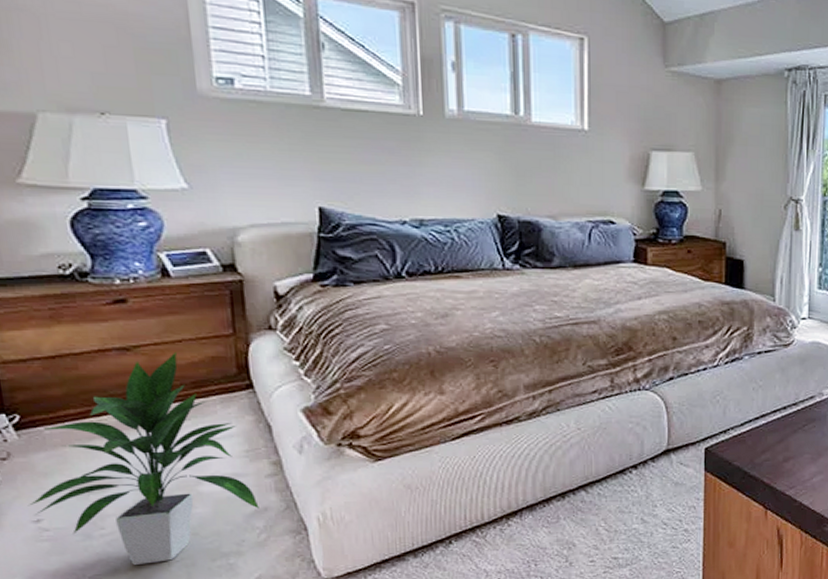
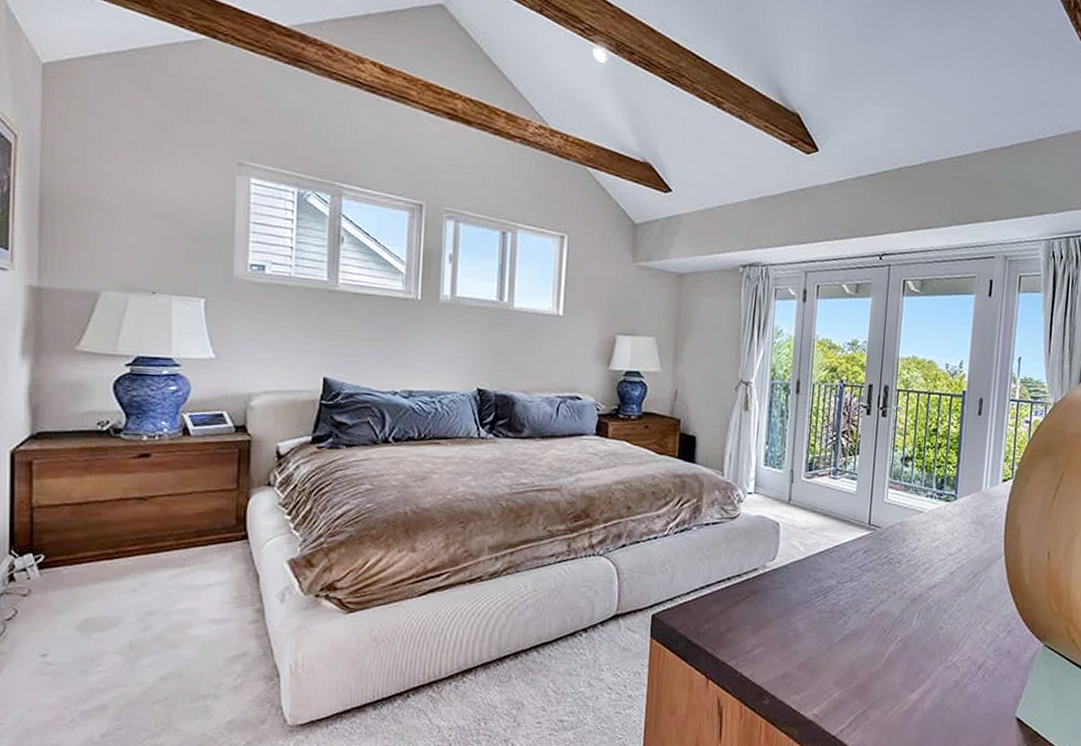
indoor plant: present [27,351,259,565] -> none [38,502,239,702]

